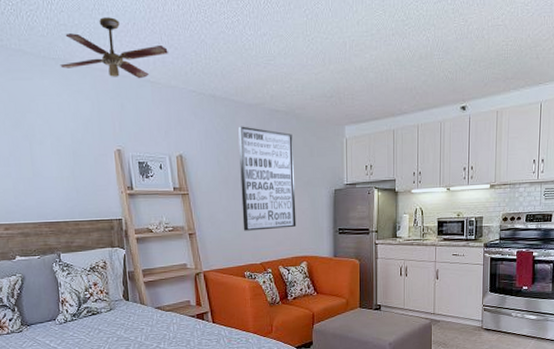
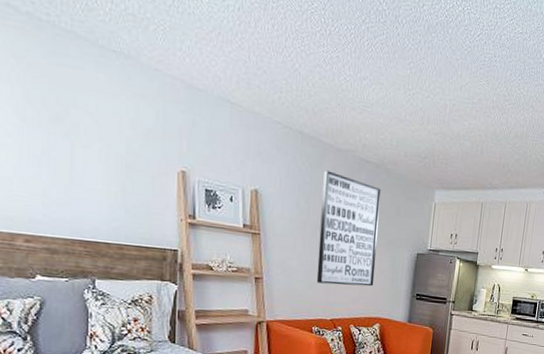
ceiling fan: present [60,17,168,79] -> none [122,17,256,97]

